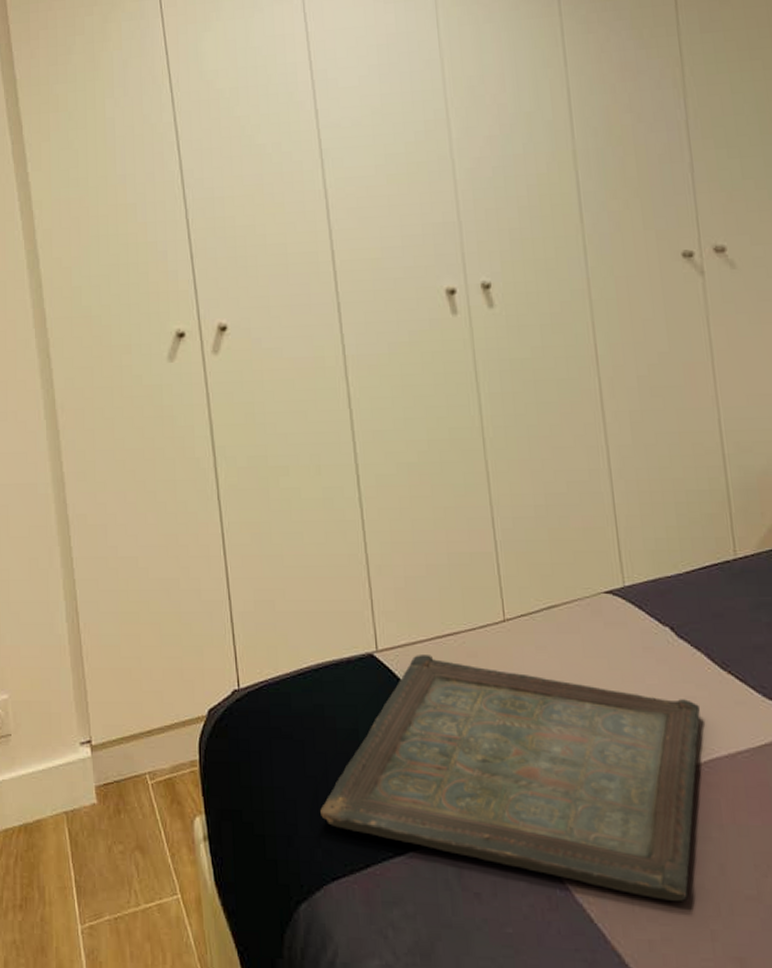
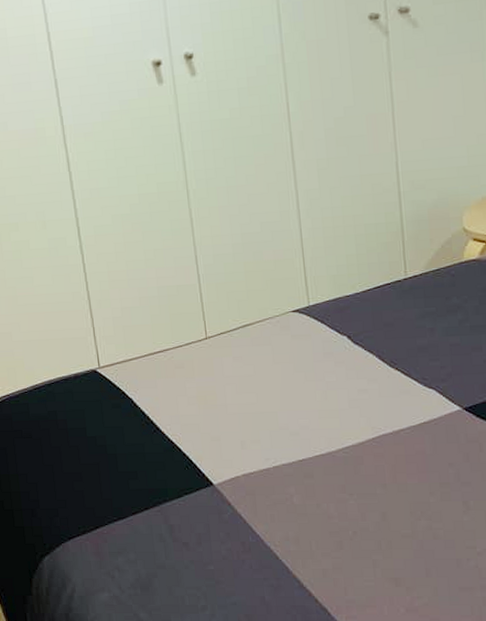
serving tray: present [320,655,700,901] -> none [57,368,371,541]

